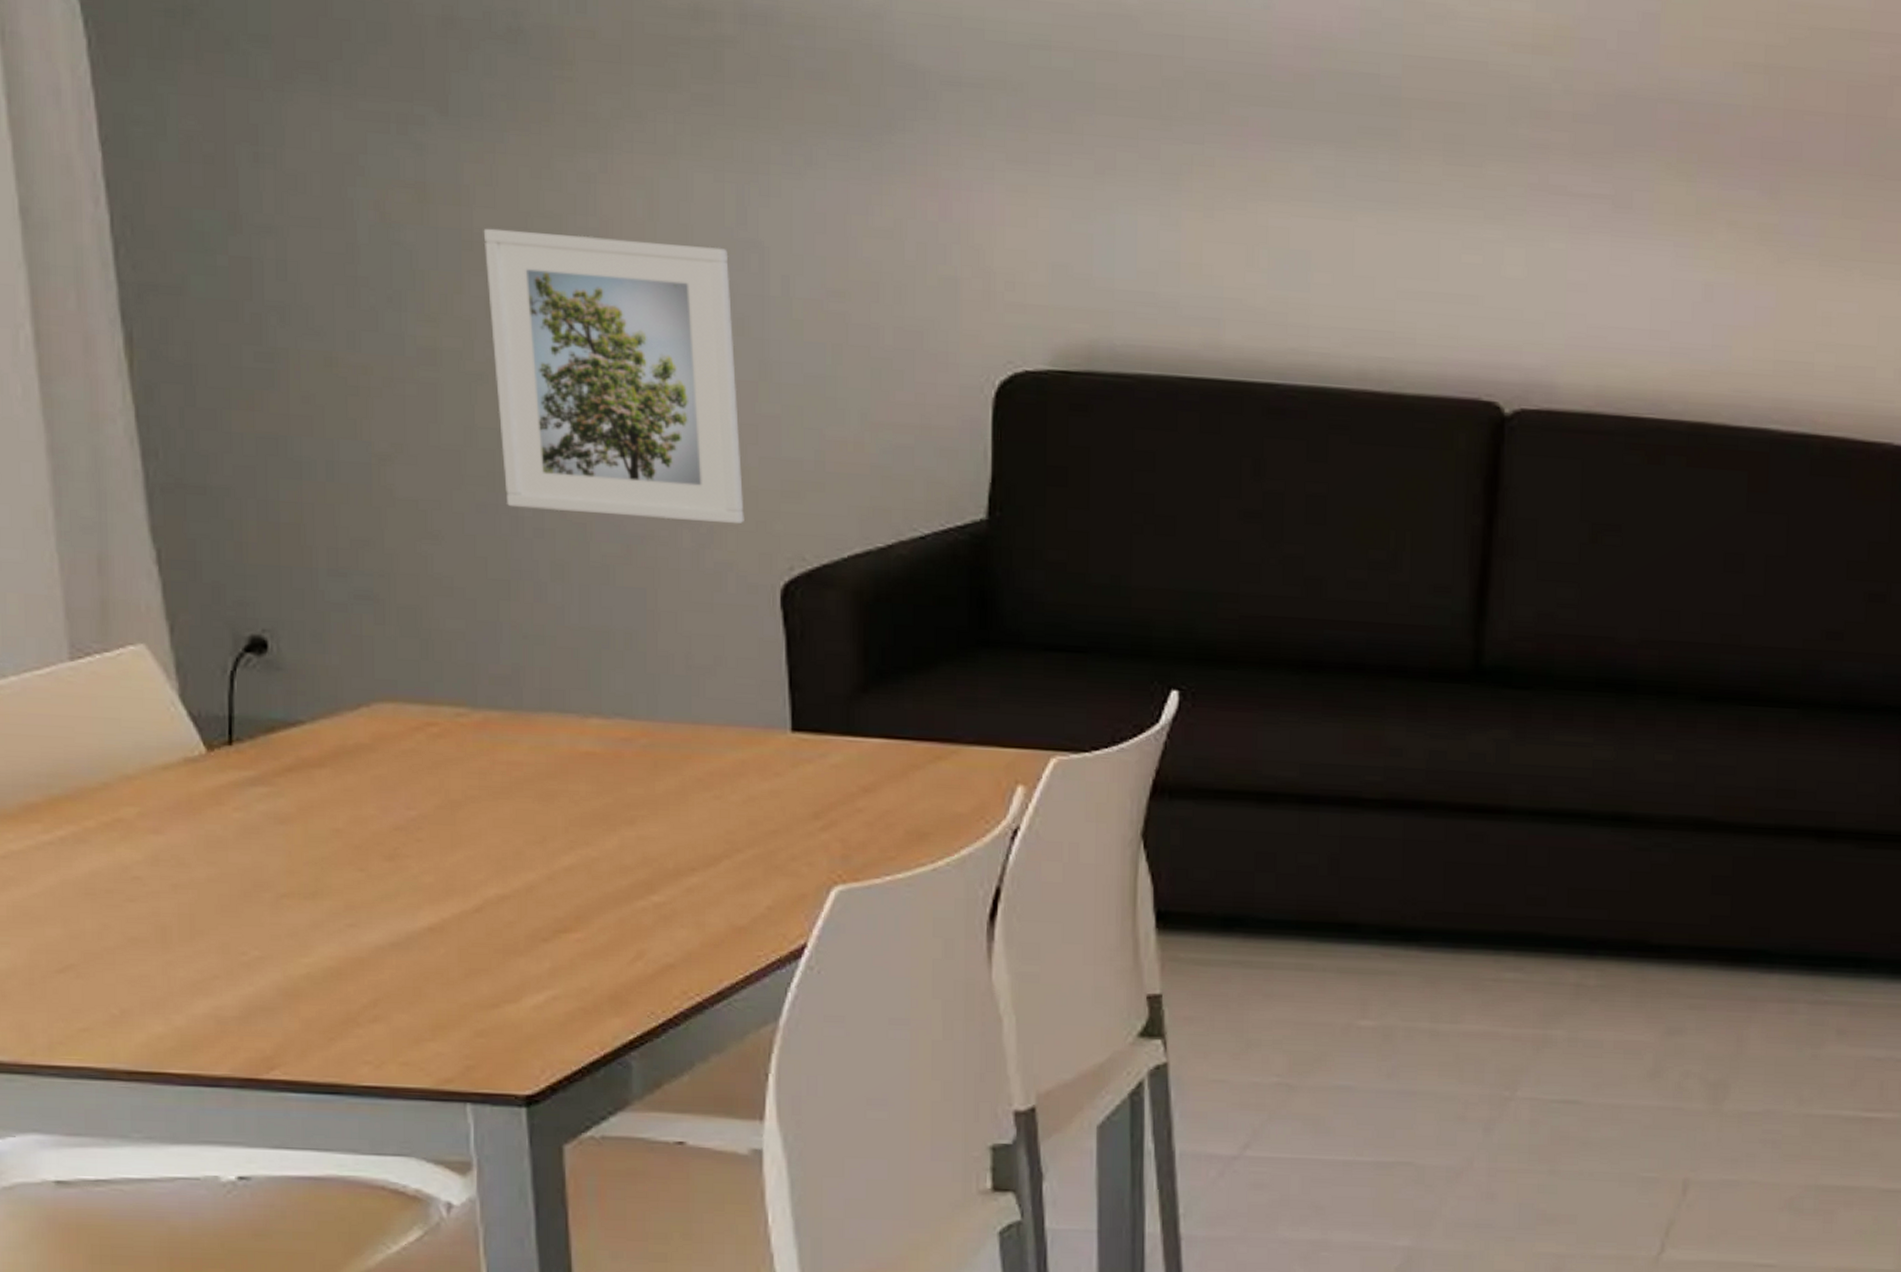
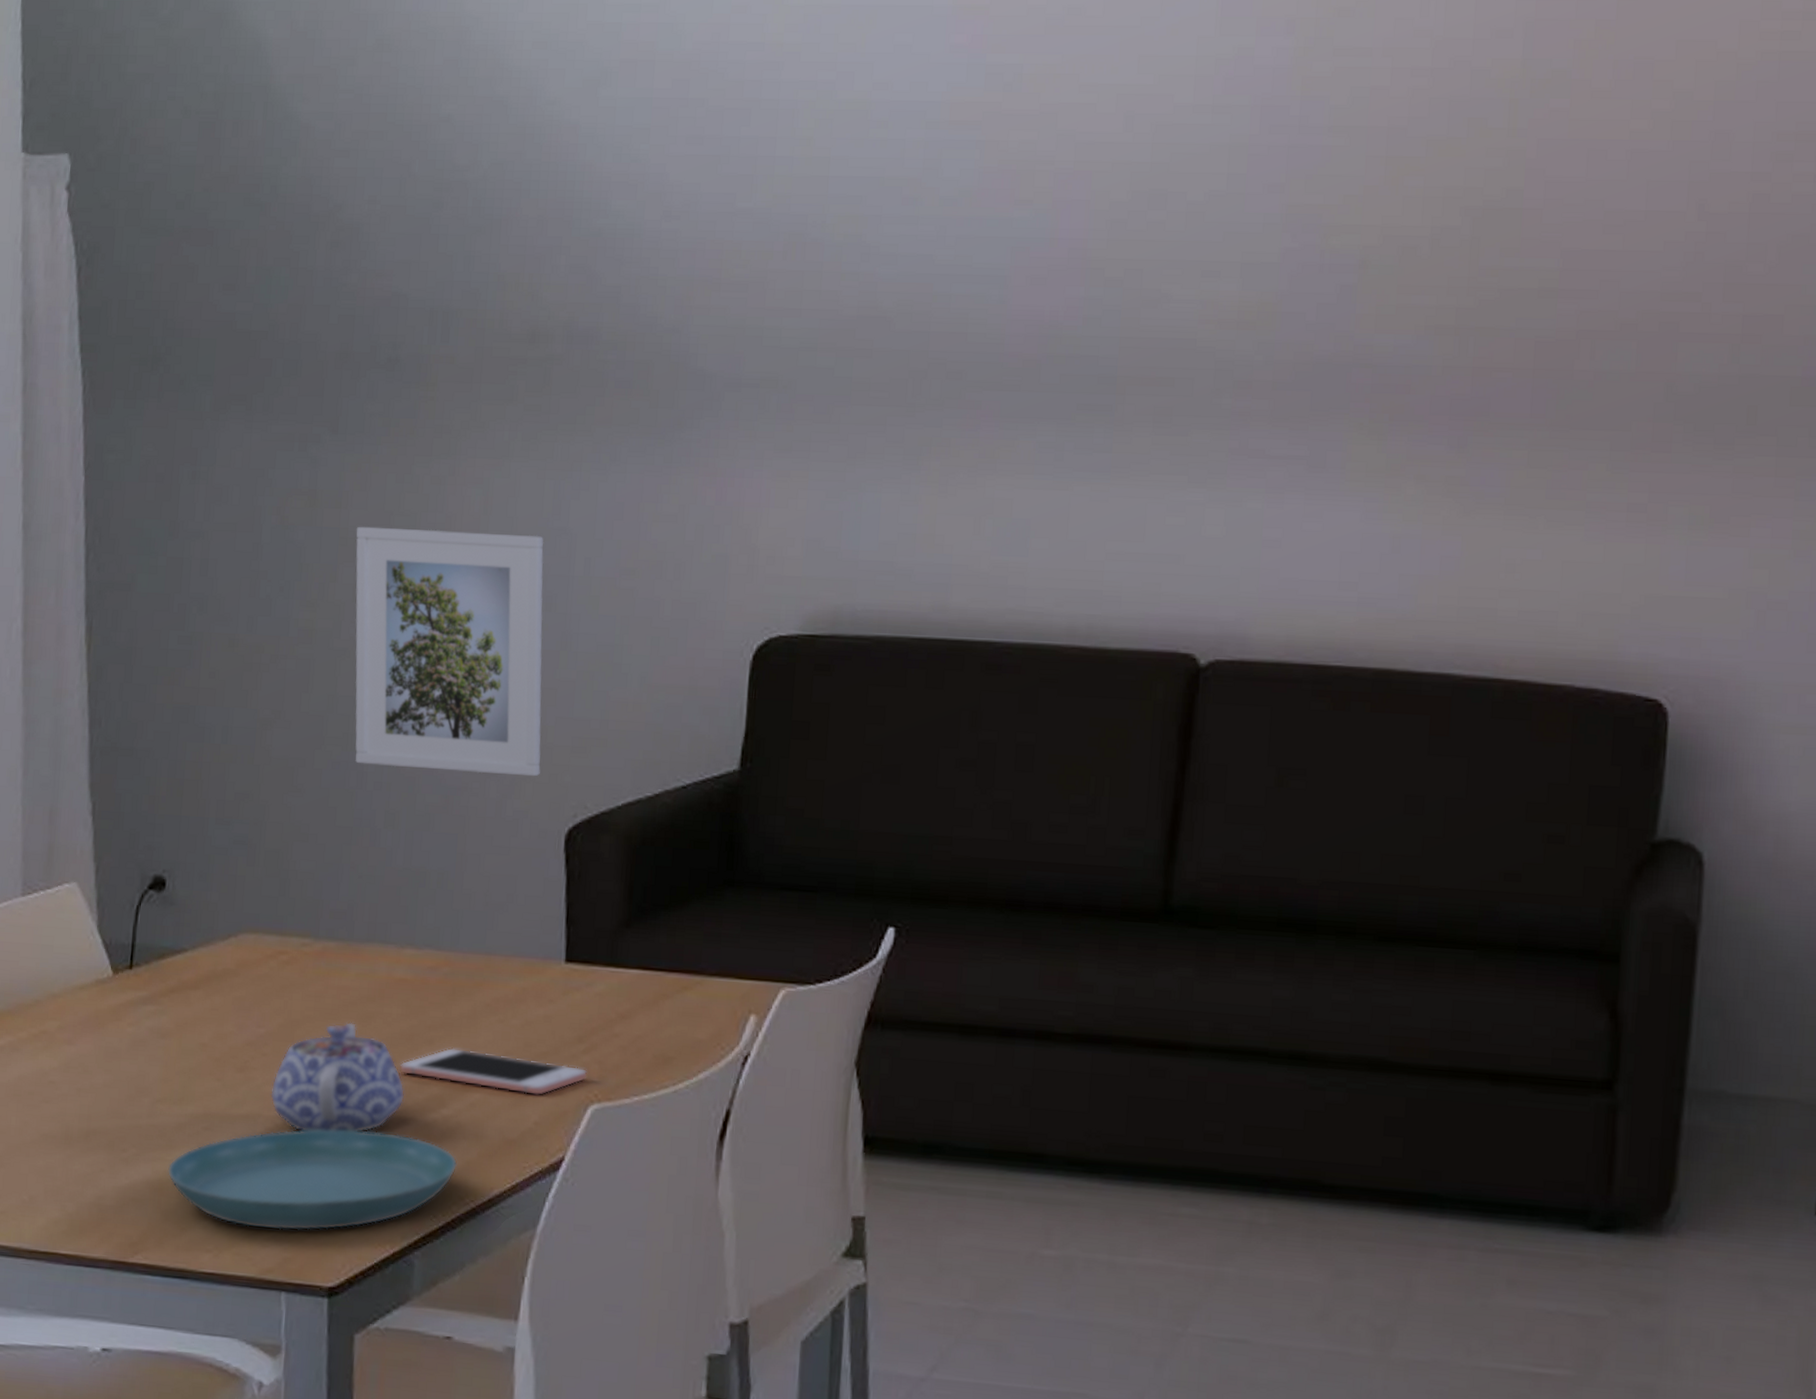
saucer: none [303,922,676,1036] -> present [167,1129,458,1231]
teapot: none [431,801,604,925] -> present [270,1021,405,1133]
cell phone: none [594,827,828,879] -> present [399,1047,588,1096]

